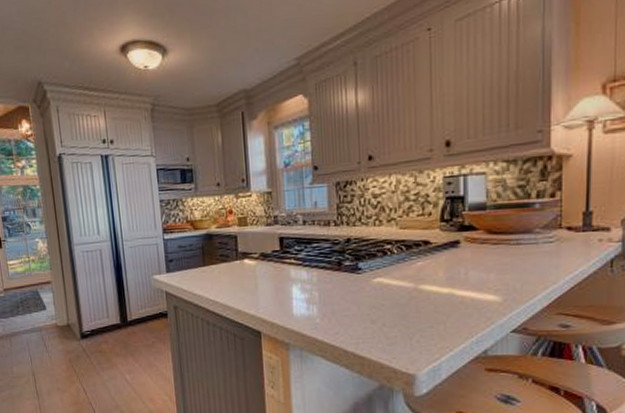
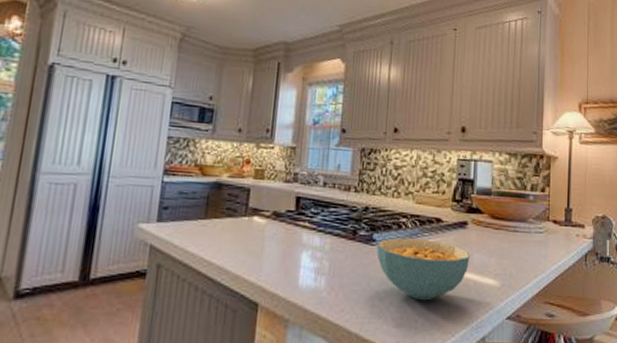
cereal bowl: none [364,262,465,320] -> present [377,238,470,301]

